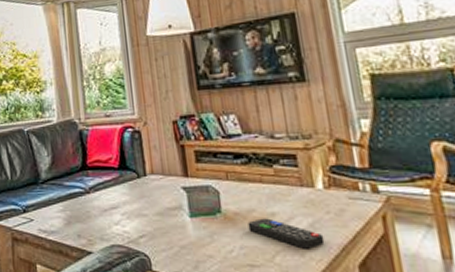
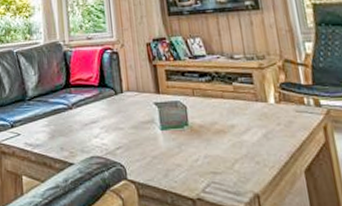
remote control: present [247,218,325,249] -> none [211,130,277,157]

